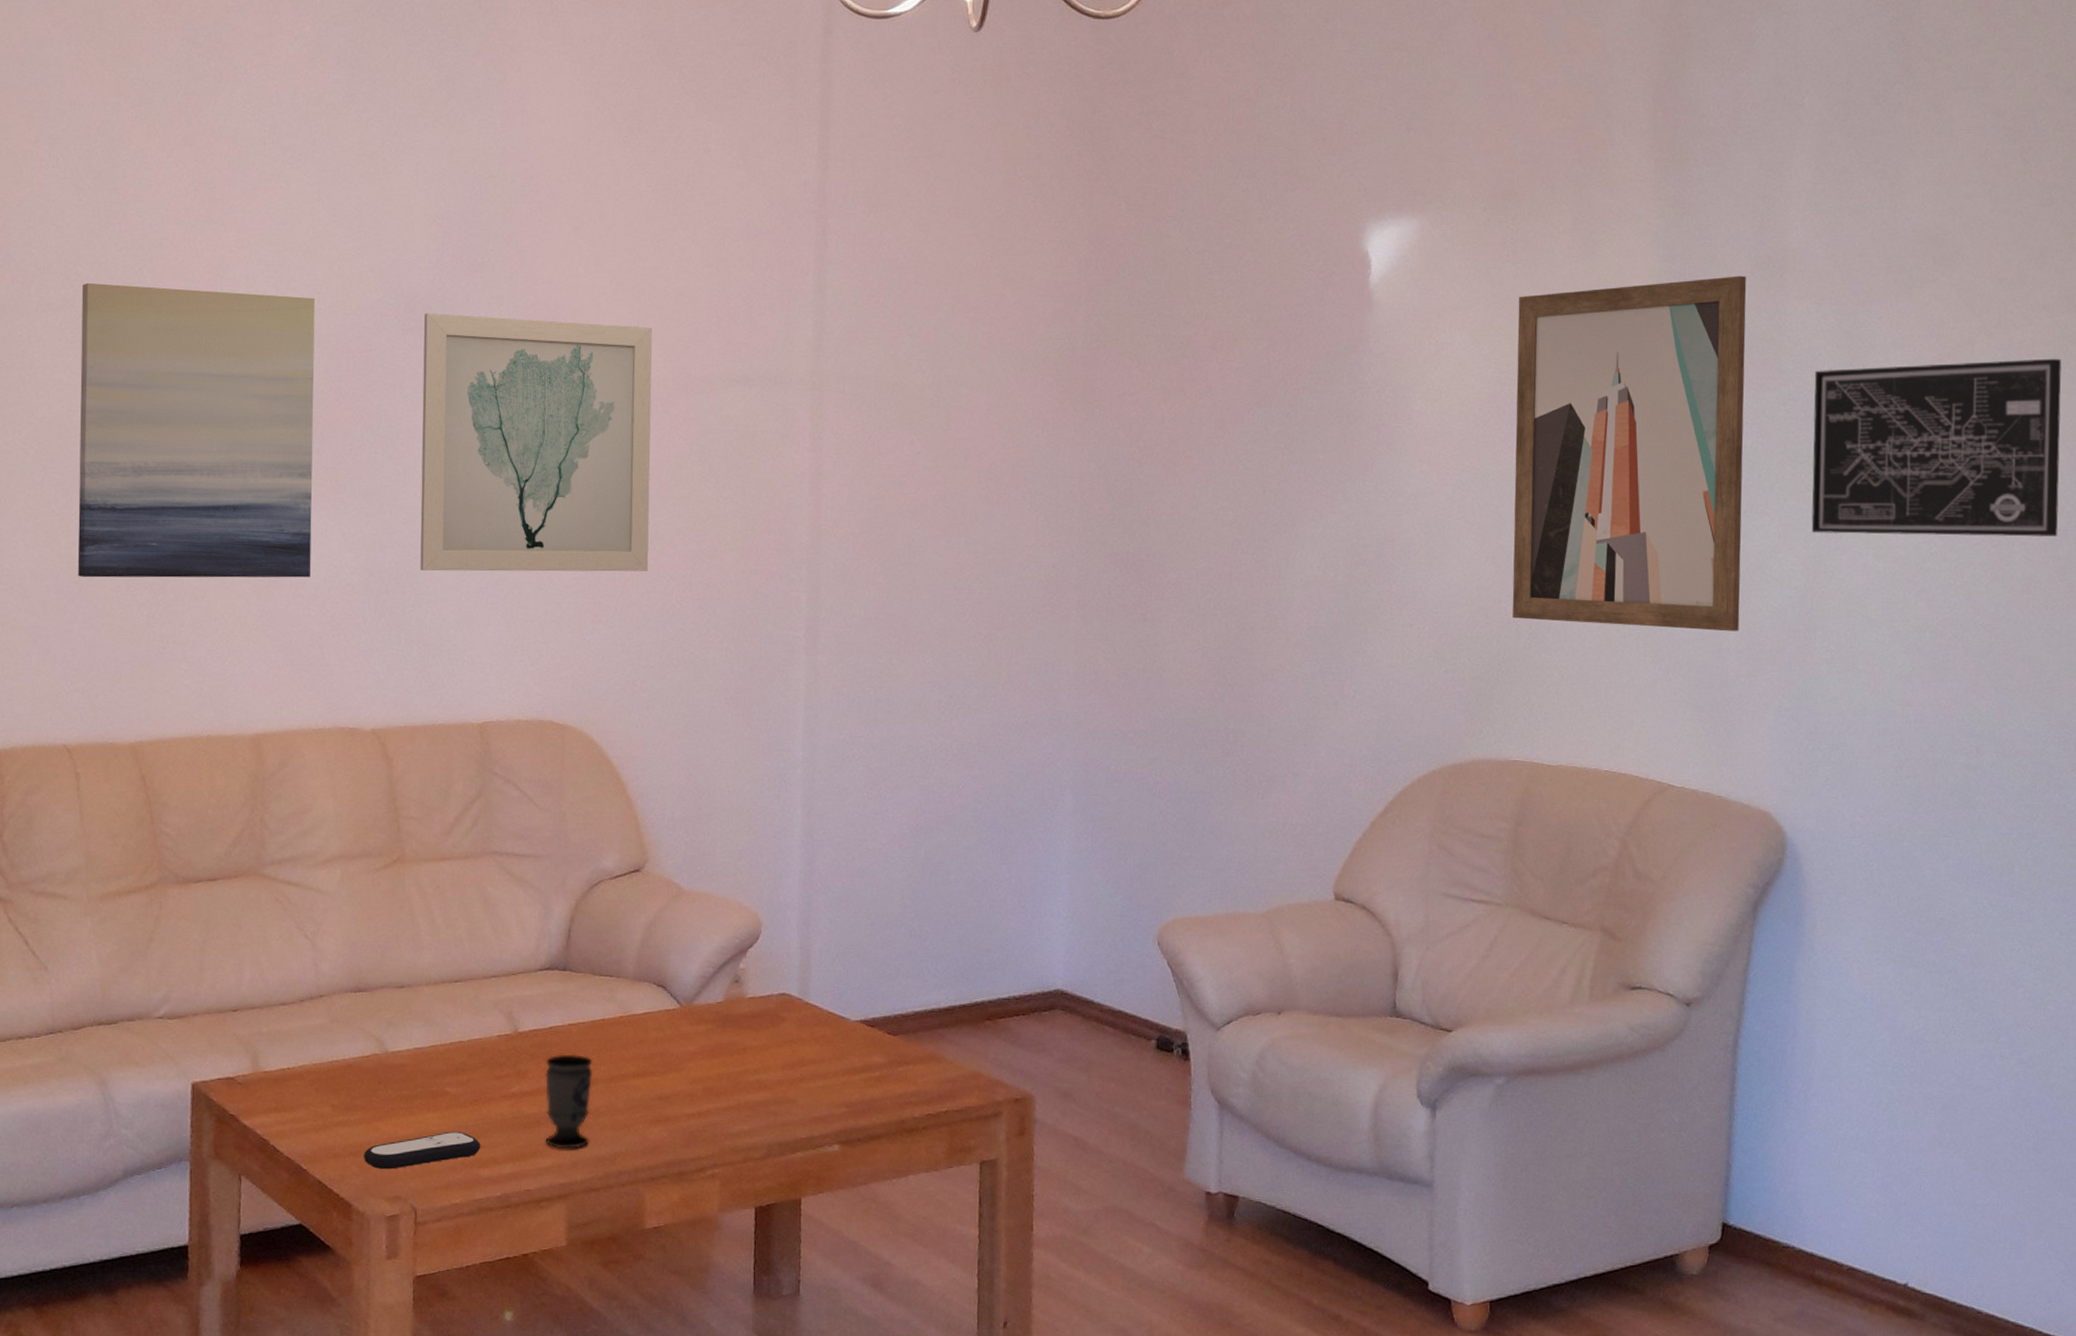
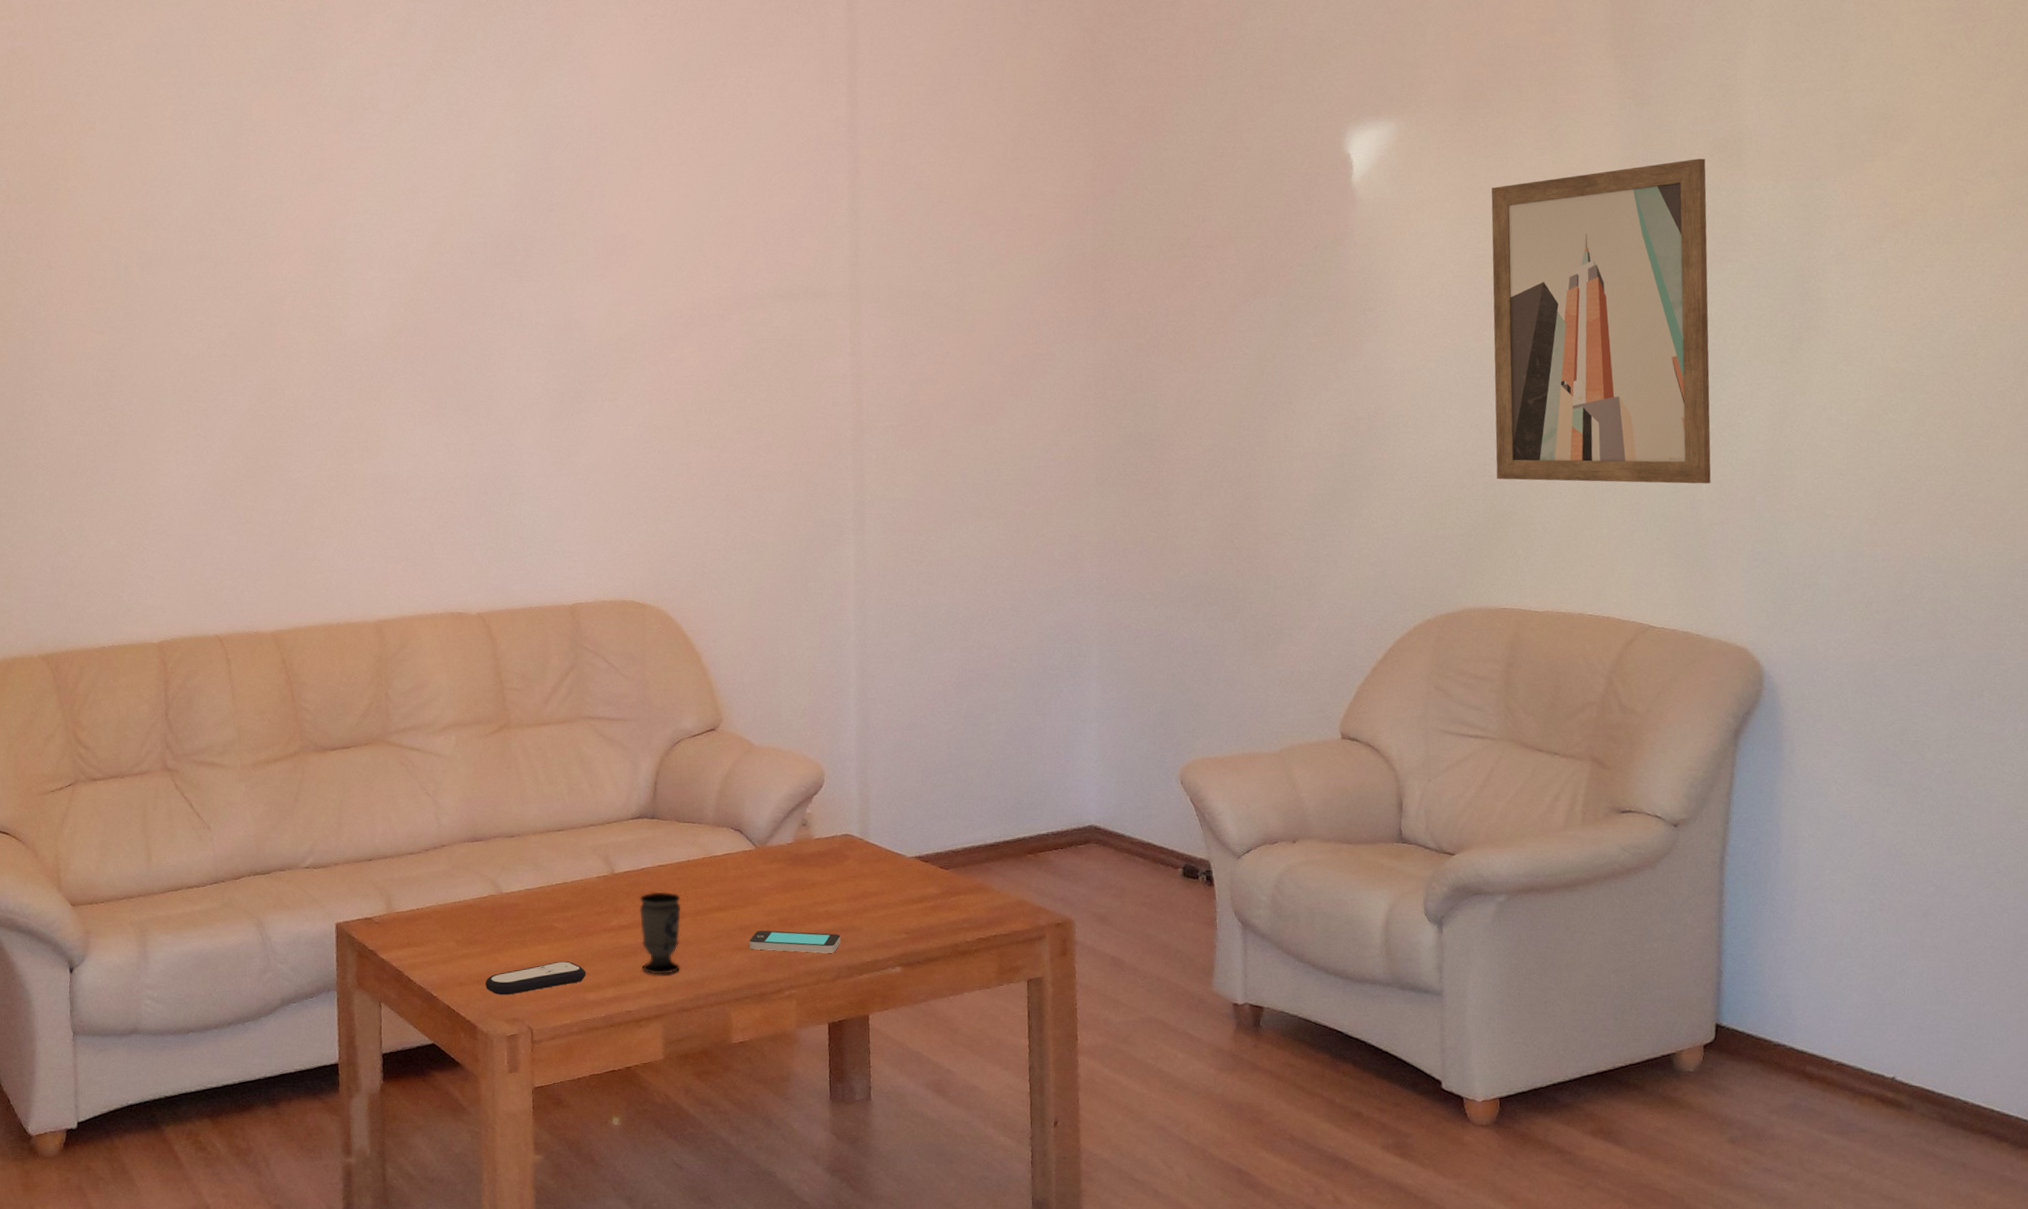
wall art: present [77,282,315,578] -> none [215,236,420,491]
wall art: present [420,313,652,572] -> none [508,249,712,474]
smartphone: none [669,1100,773,1128] -> present [749,930,841,953]
wall art: present [1811,358,2062,538] -> none [1774,220,2015,391]

